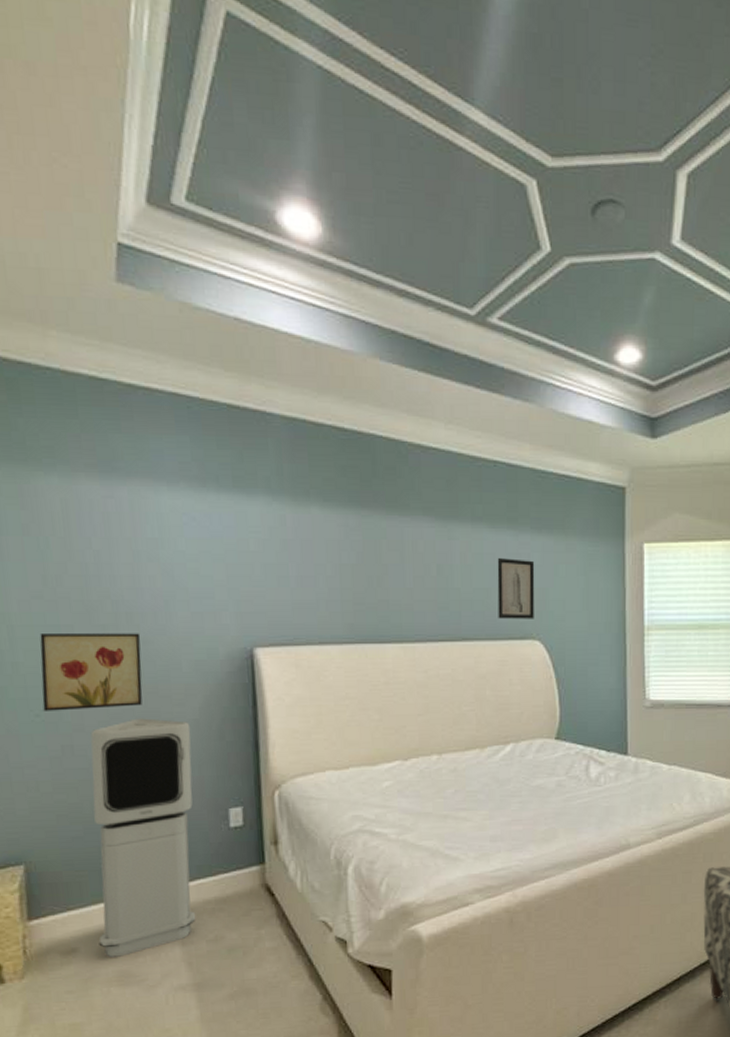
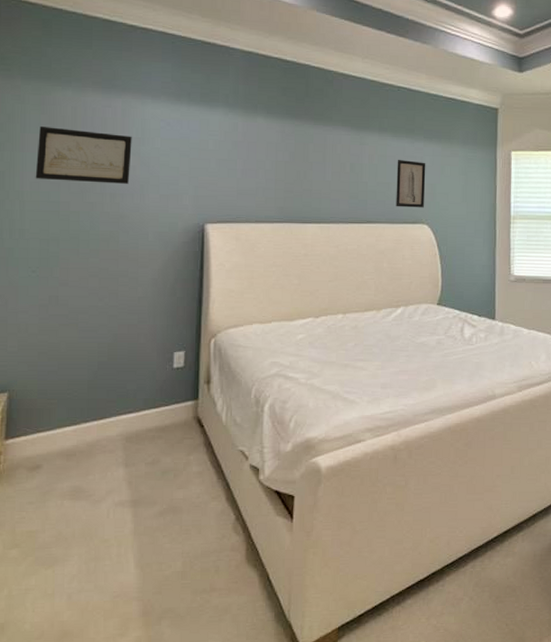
wall art: none [20,527,149,600] -> present [35,127,132,184]
wall art: present [39,633,143,711] -> none [39,208,120,268]
air purifier: present [90,718,196,957] -> none [59,276,150,474]

